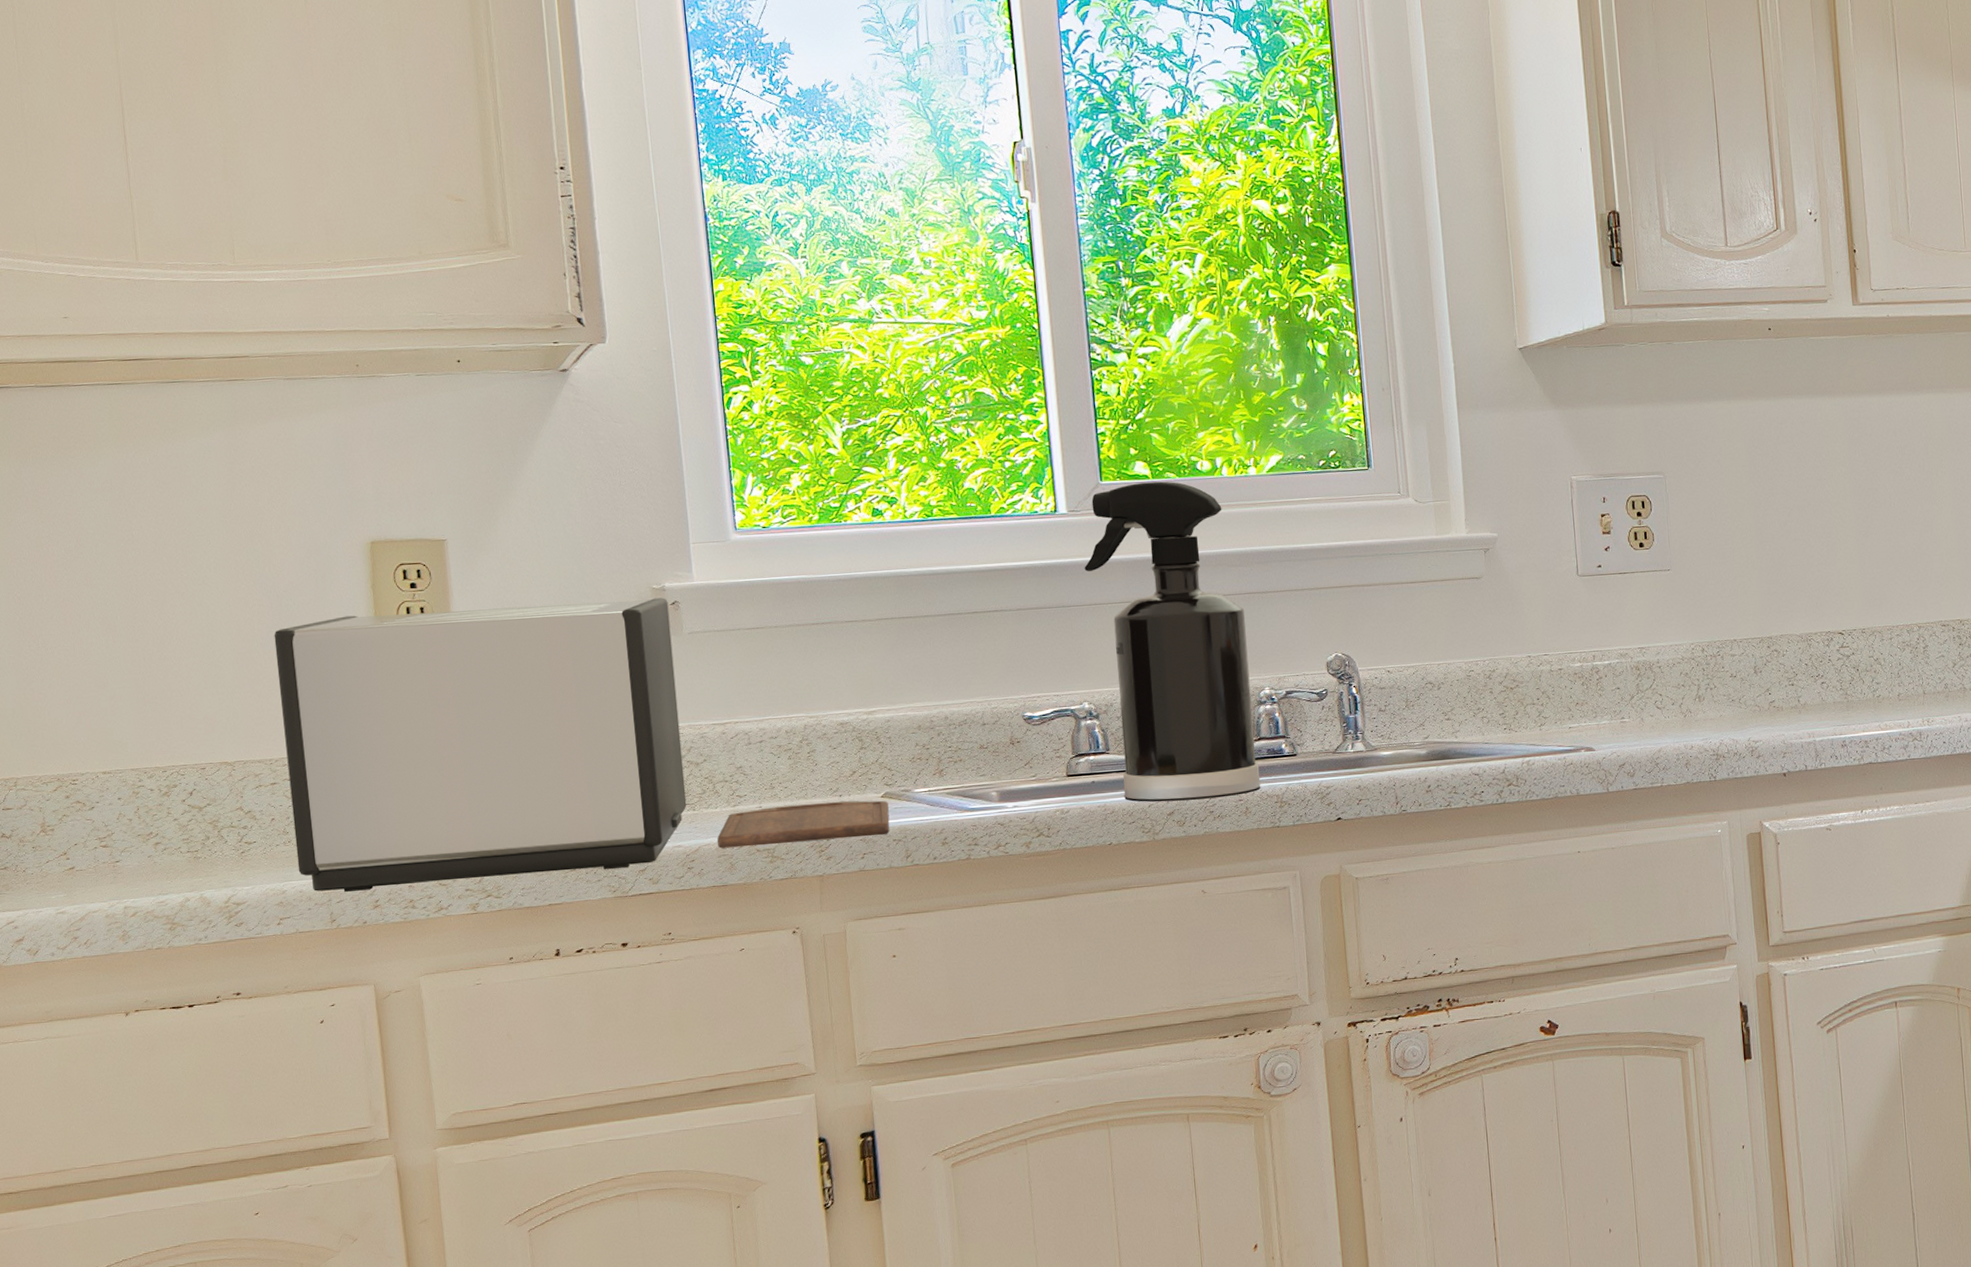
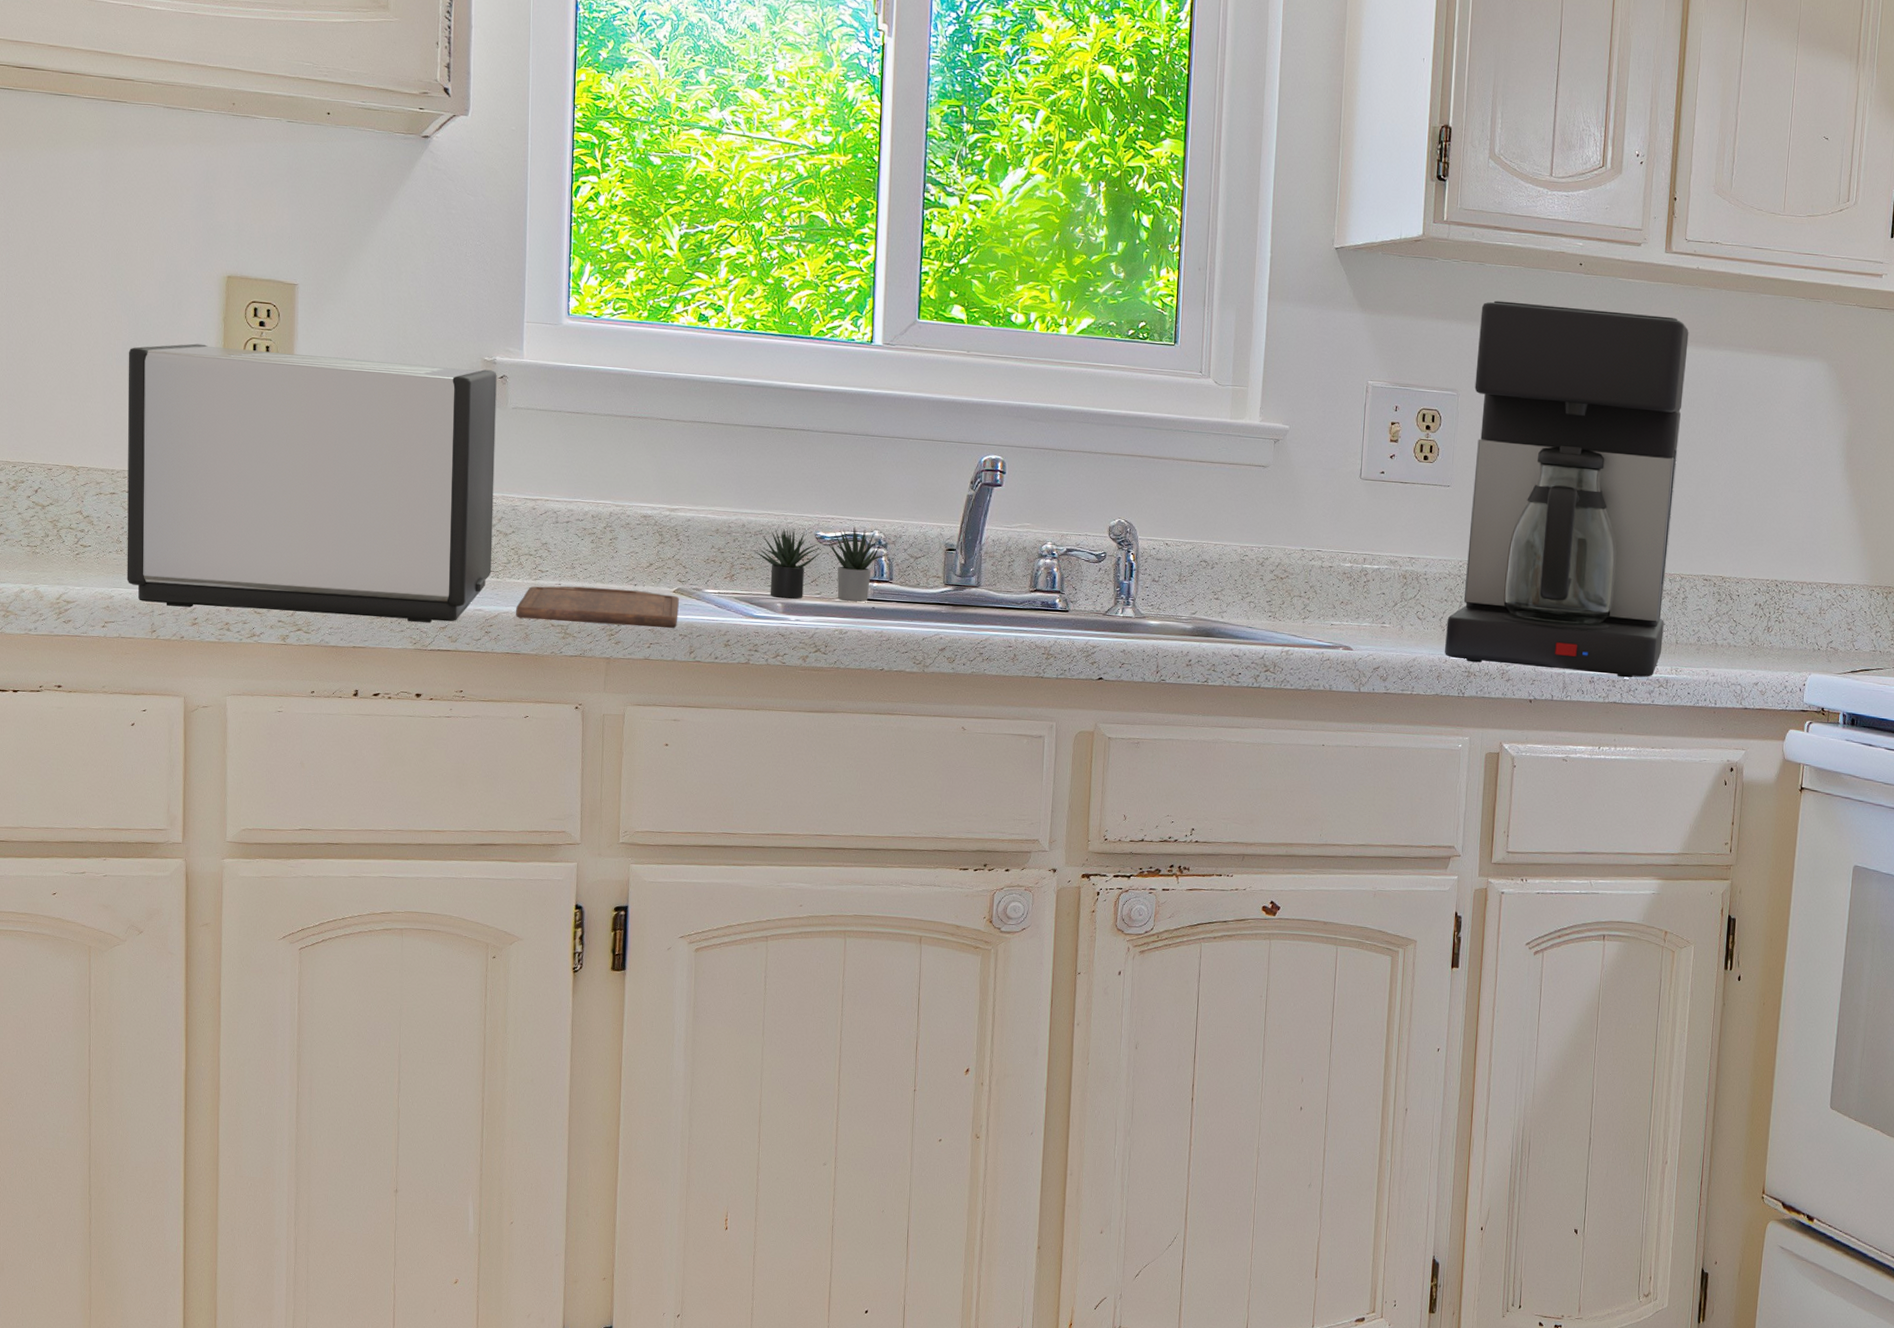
succulent plant: none [960,700,1101,788] -> present [753,525,888,603]
spray bottle: present [1084,481,1261,803] -> none [892,326,1038,642]
coffee maker: none [1675,368,1911,745] -> present [1445,300,1689,678]

